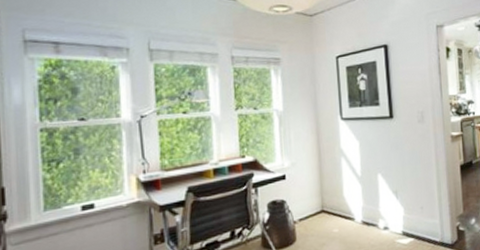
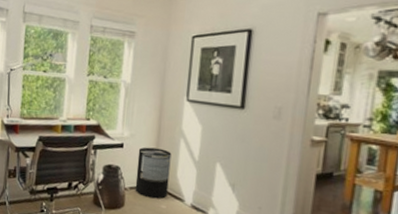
trash can: none [302,171,338,226] -> present [135,147,172,199]

